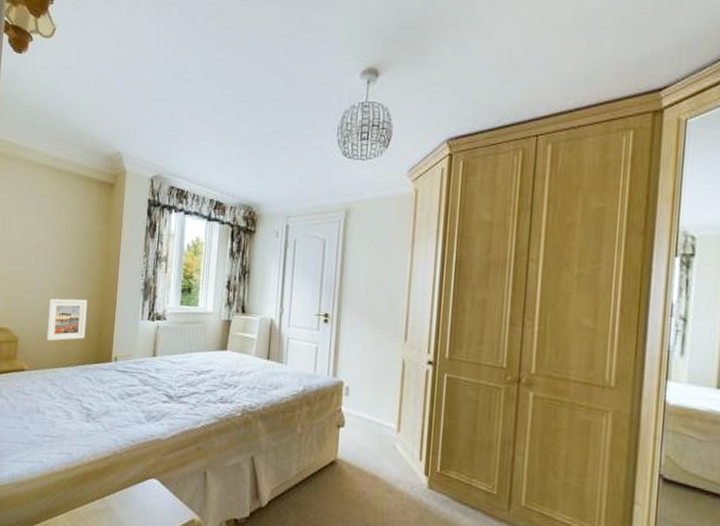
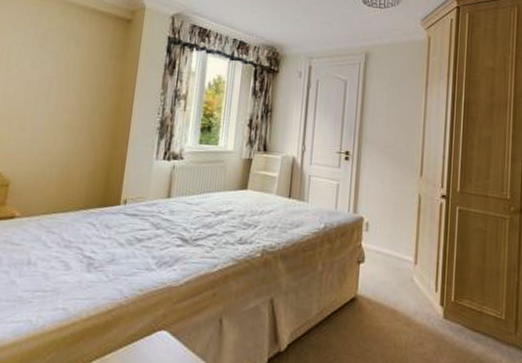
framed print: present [46,298,88,341] -> none [44,138,96,184]

